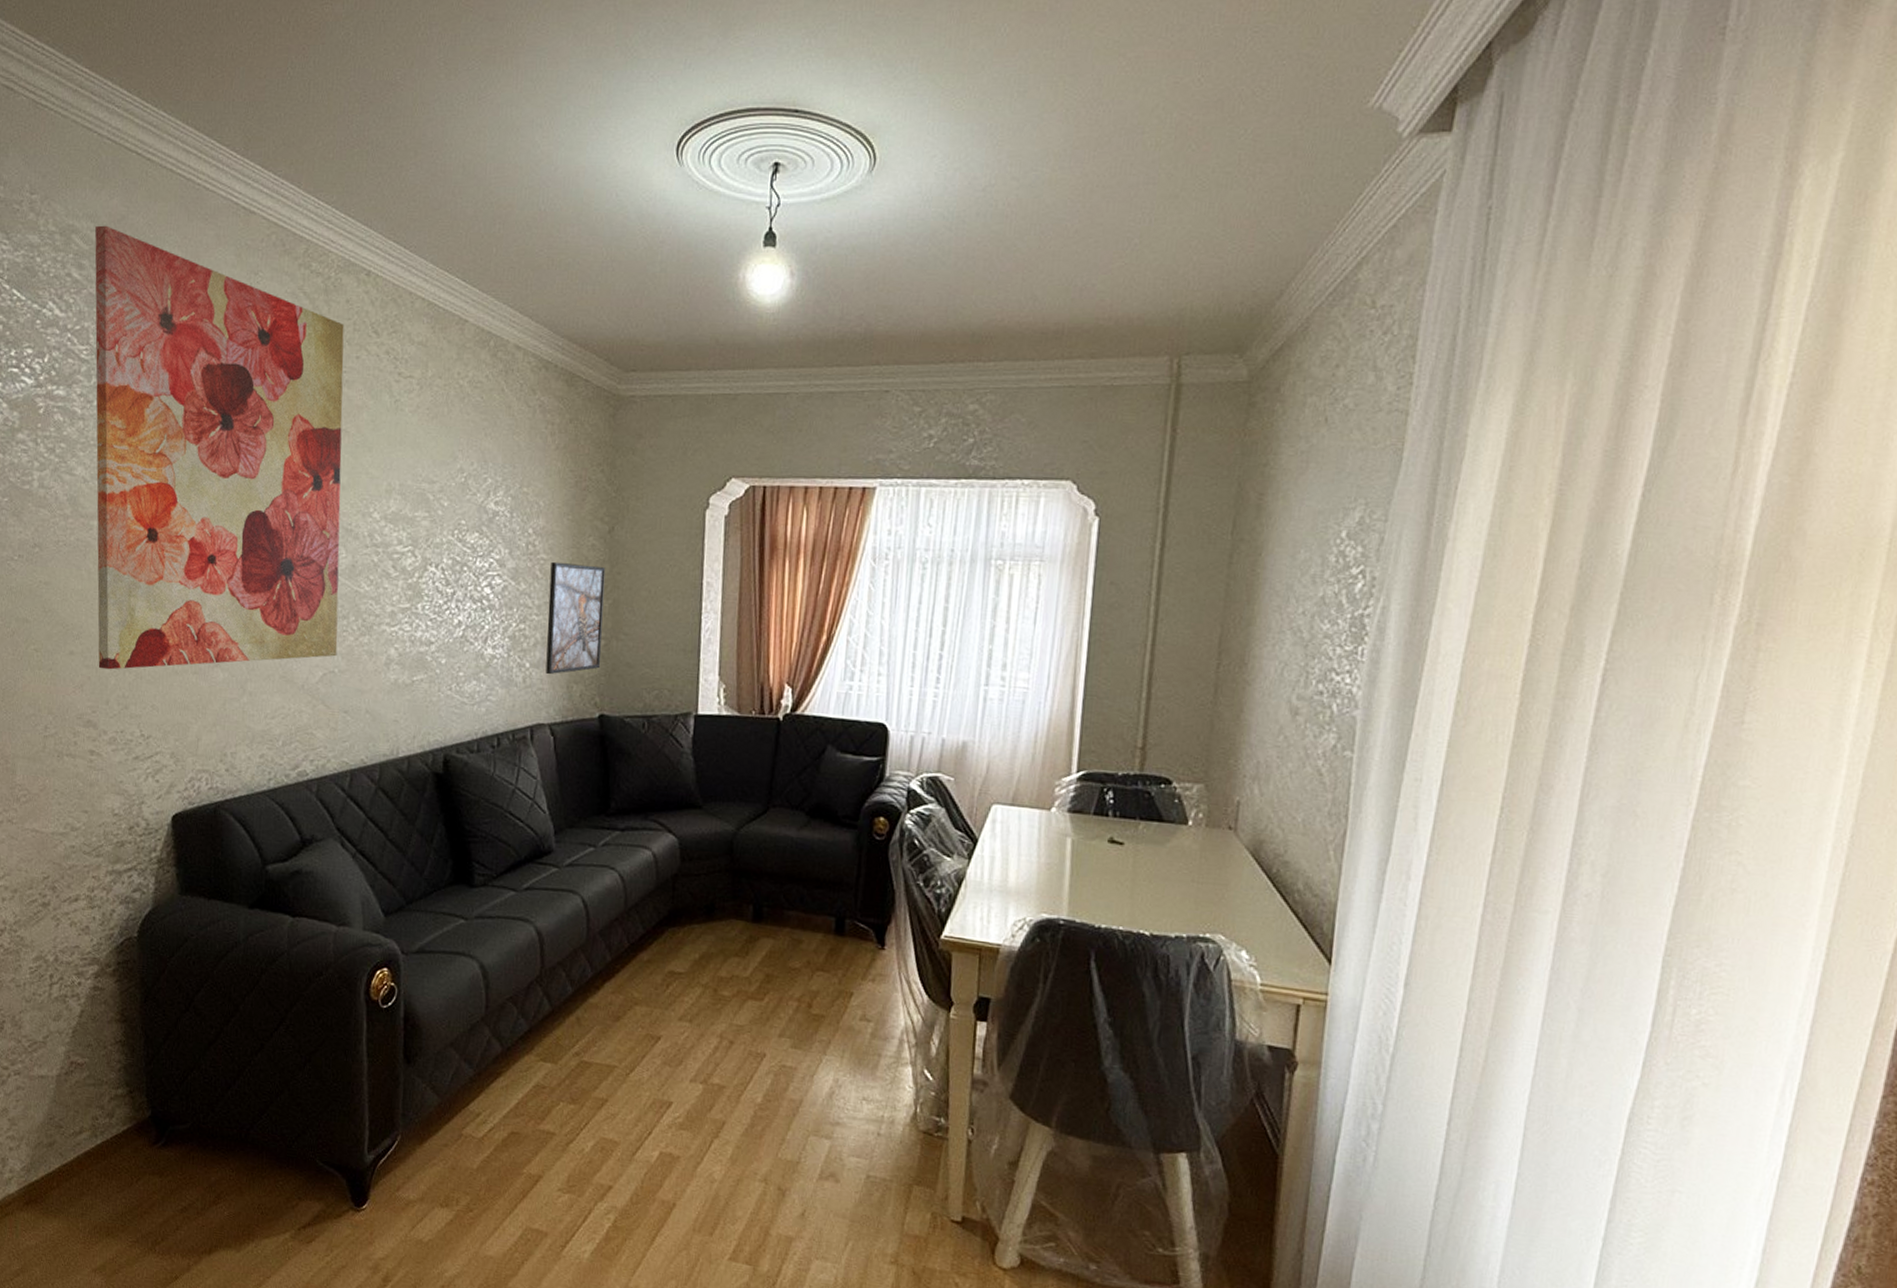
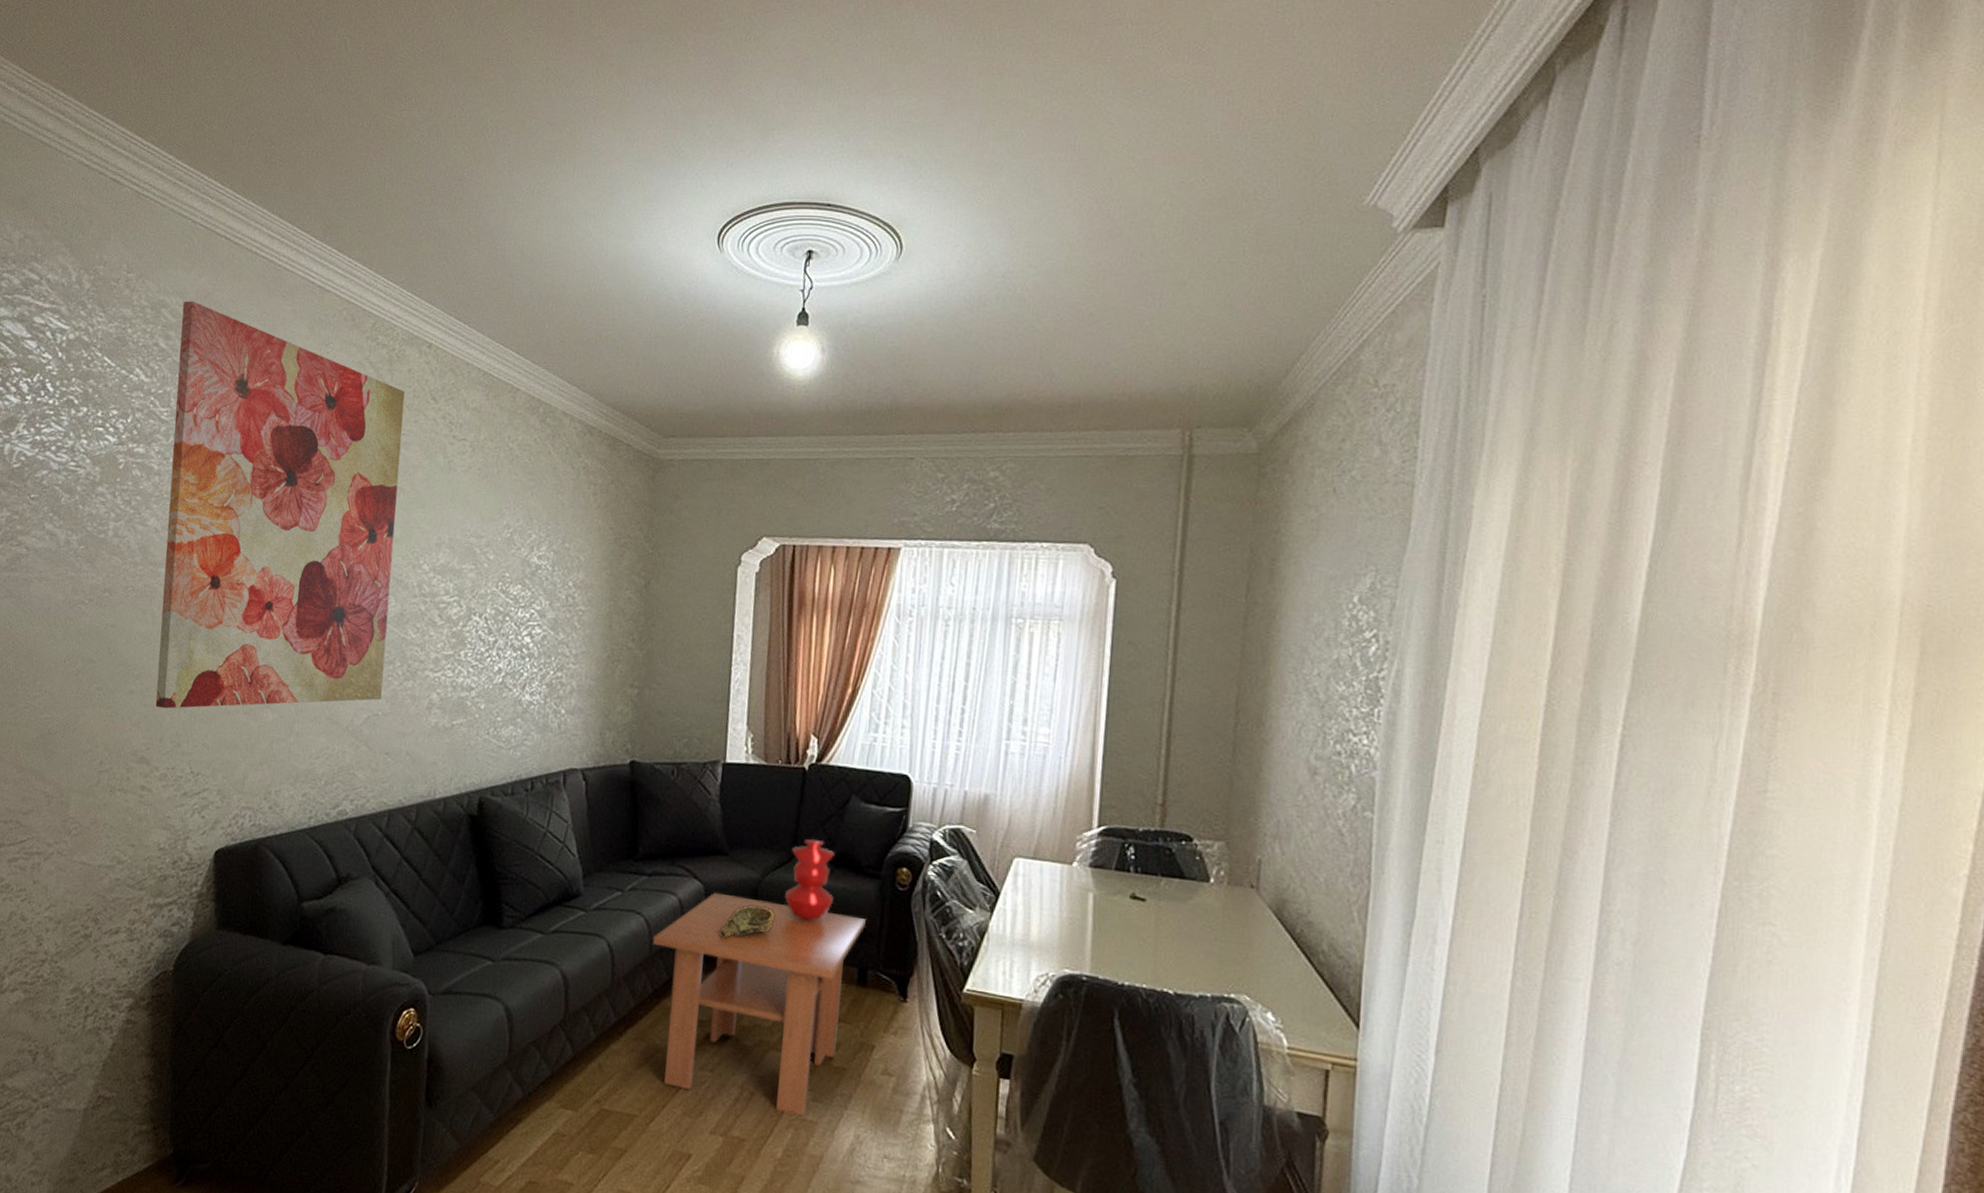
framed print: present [545,561,606,675] -> none [580,613,641,722]
coffee table: none [627,845,843,1062] -> present [652,892,866,1115]
decorative bowl: none [694,858,751,891] -> present [718,905,775,938]
vase: none [760,790,812,871] -> present [784,838,836,920]

